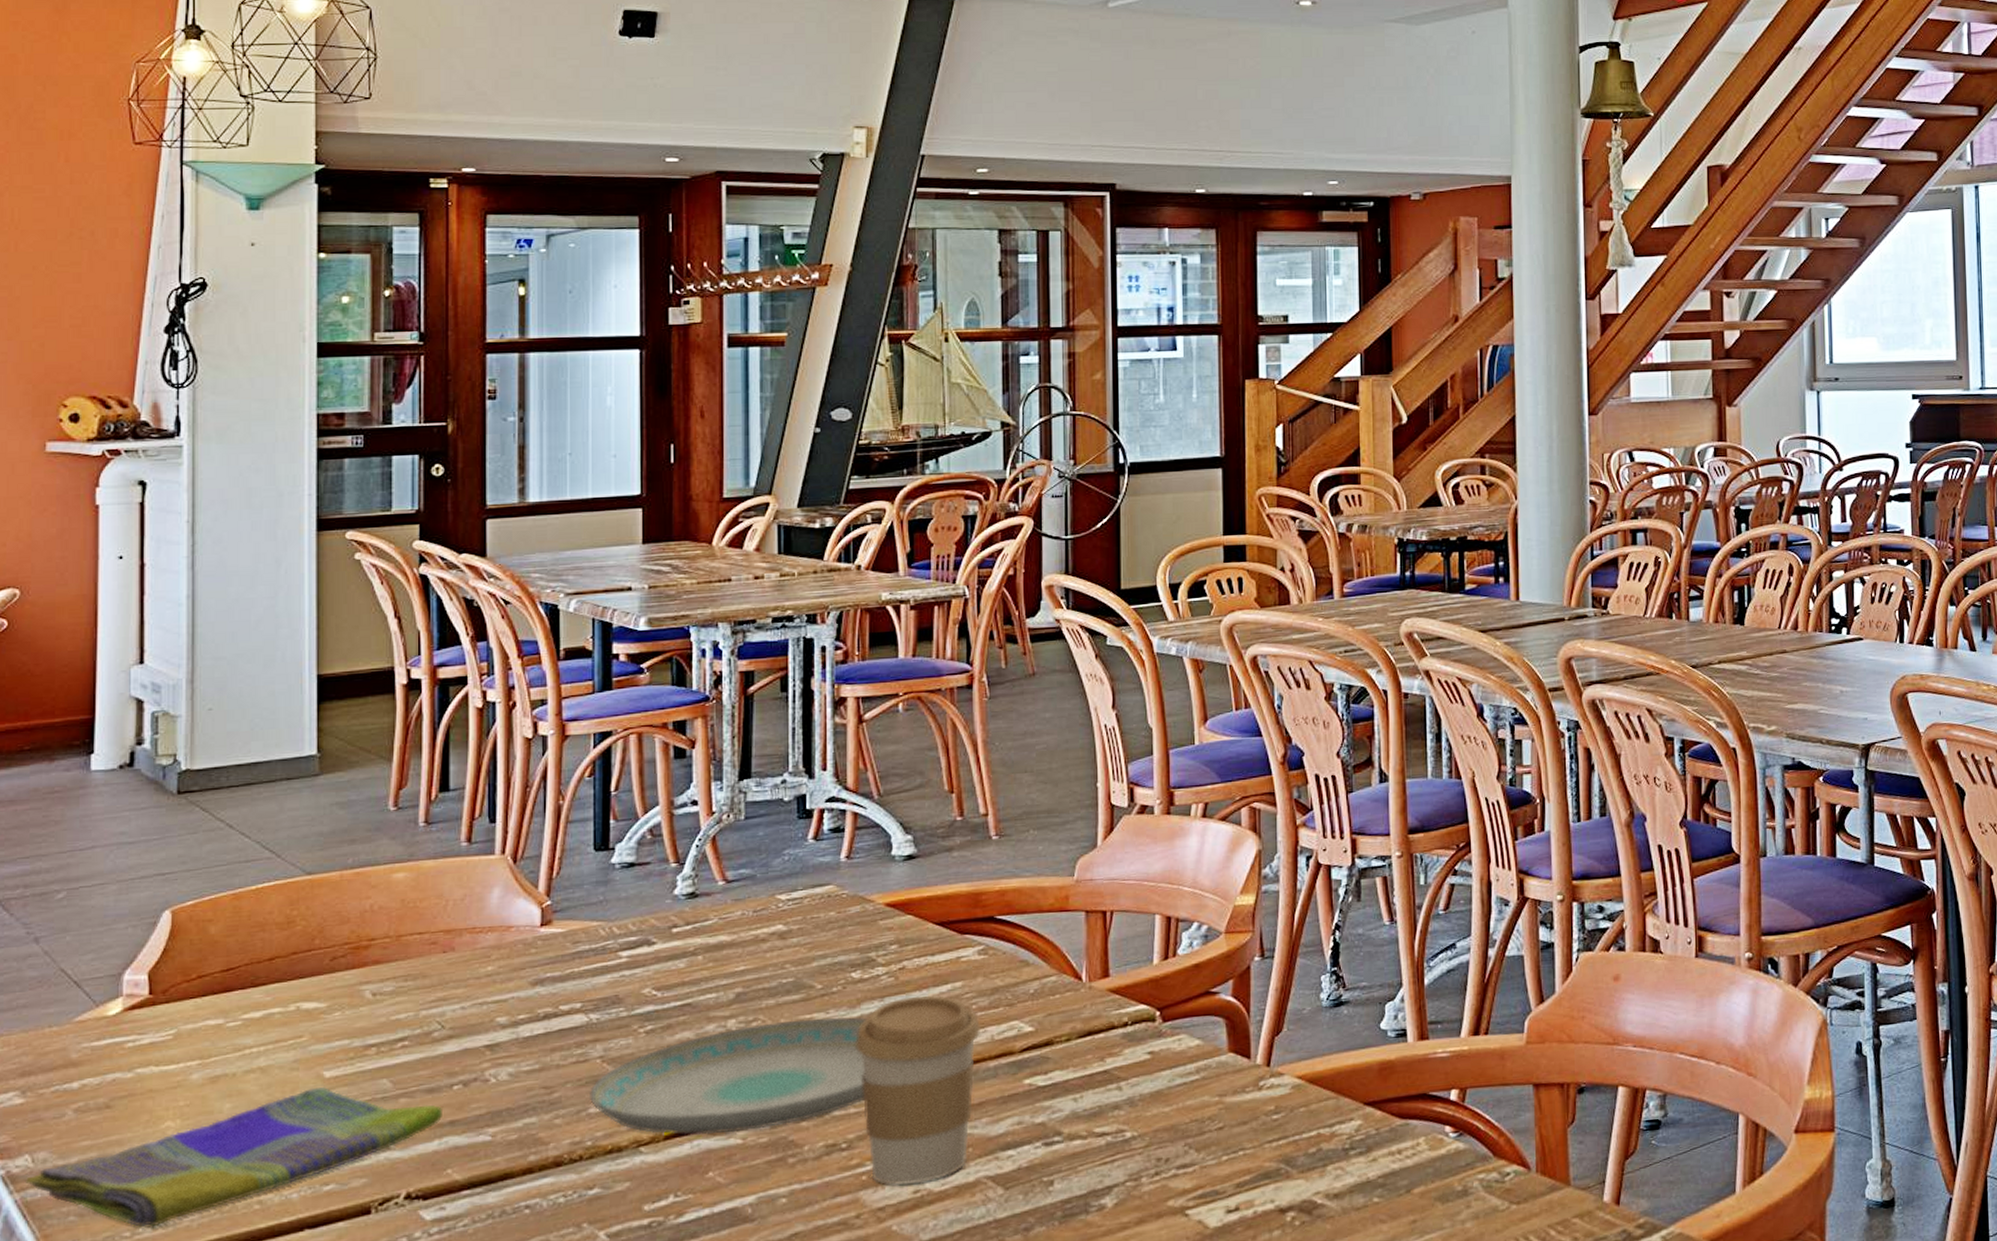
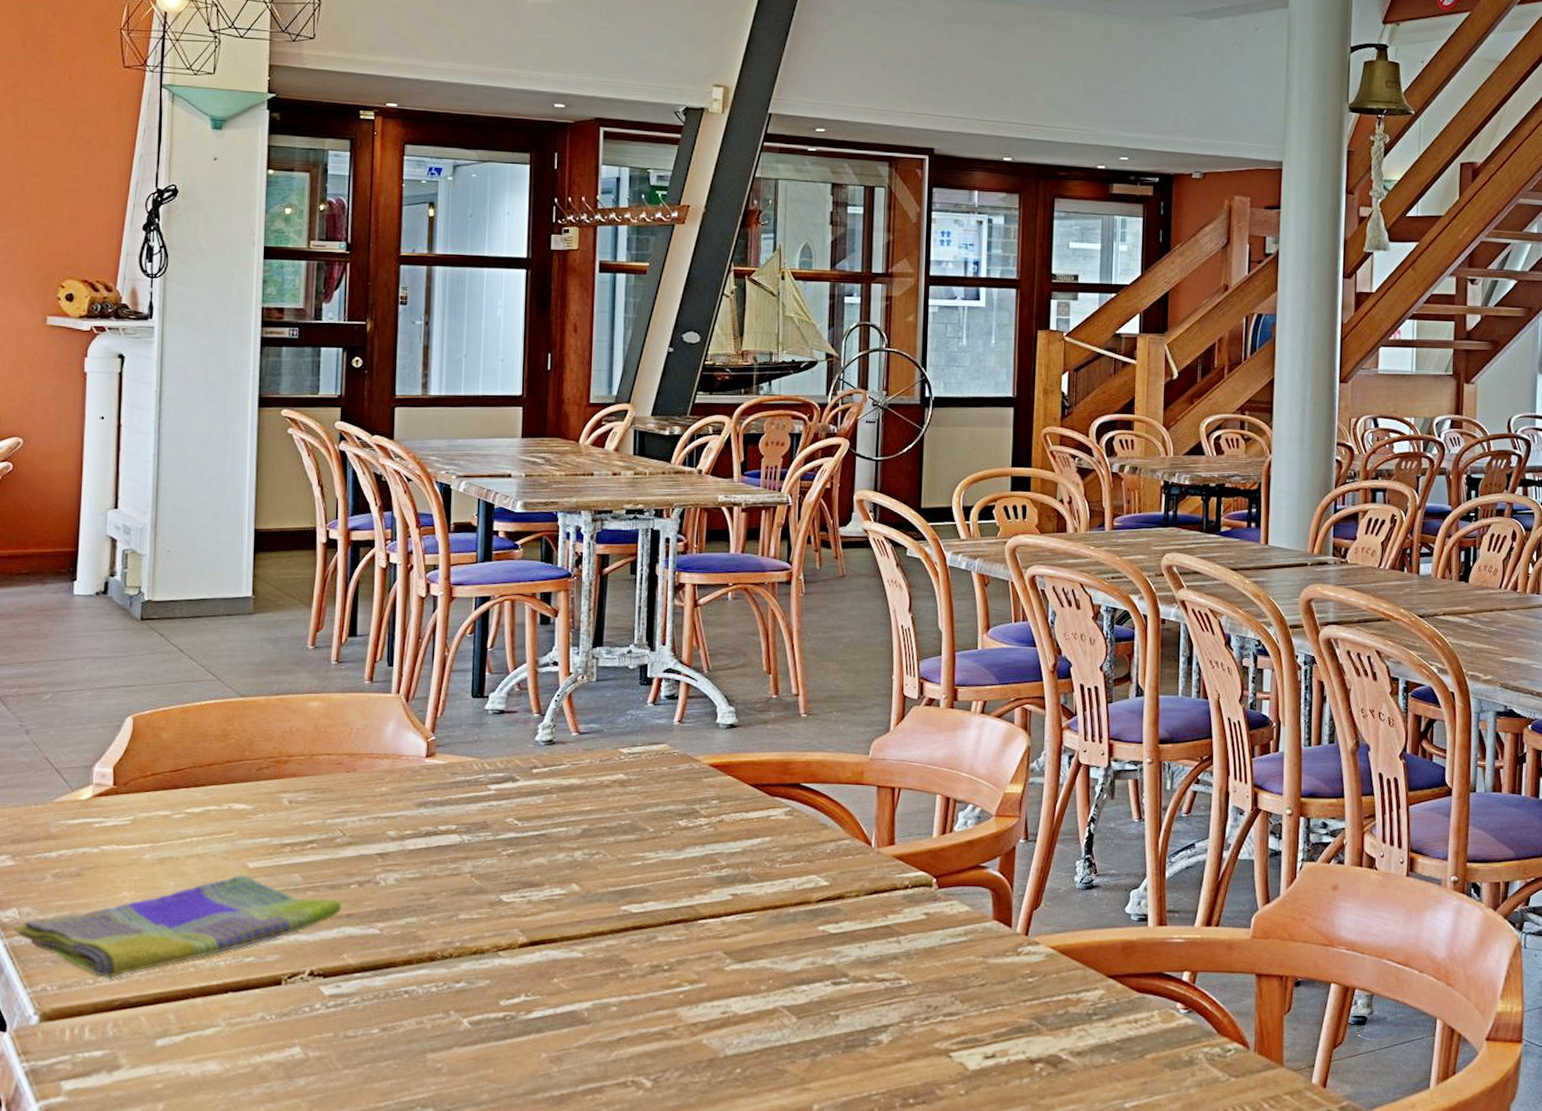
plate: present [588,1016,868,1135] -> none [459,856,690,947]
coffee cup: present [855,995,980,1185] -> none [679,846,784,1006]

